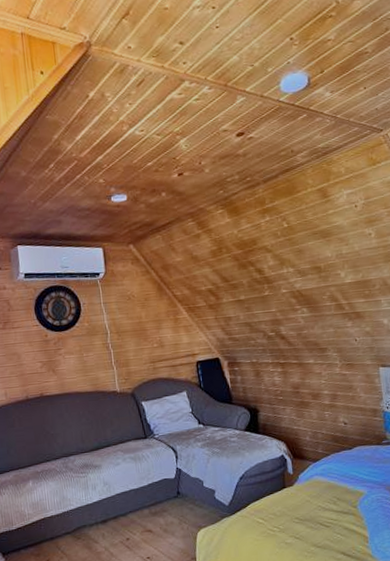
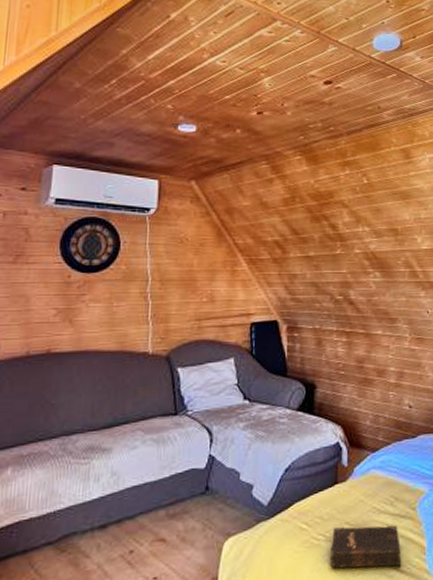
hardback book: none [285,519,348,553] -> present [330,524,402,569]

